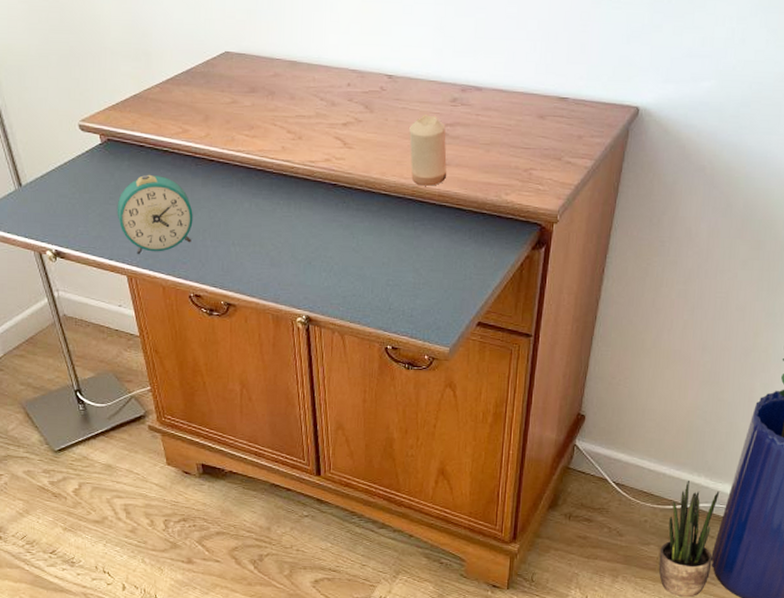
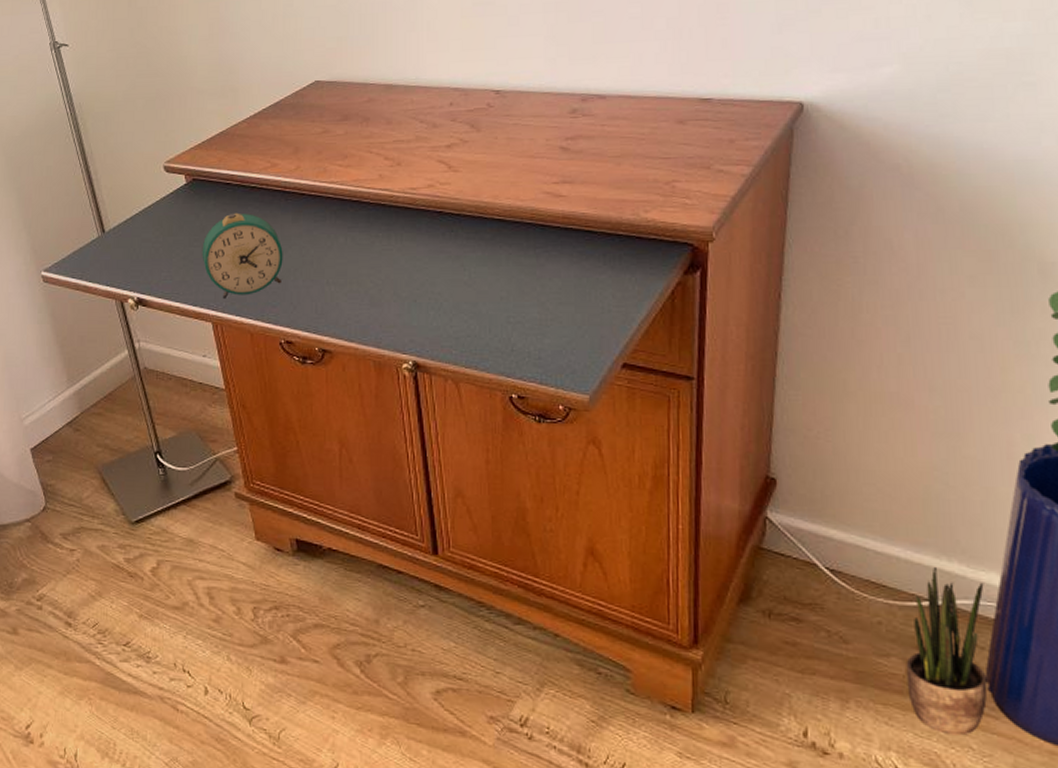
candle: present [409,115,447,186] -> none [523,129,570,208]

